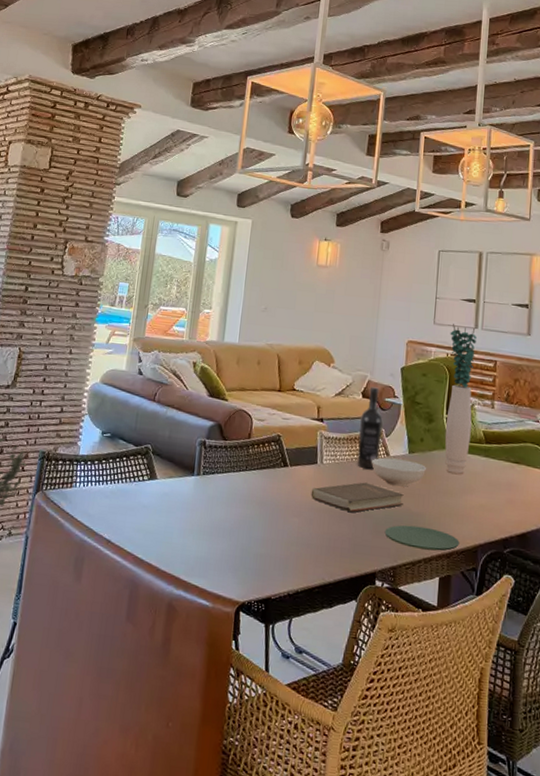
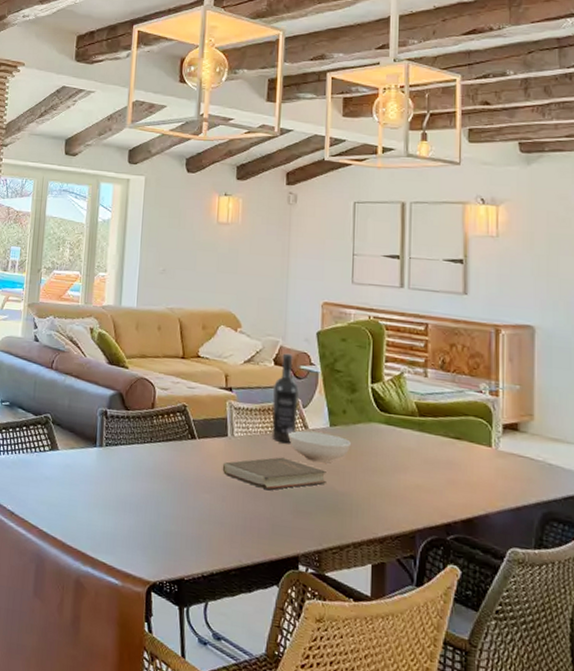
plate: present [384,525,460,551] -> none [306,505,394,535]
vase: present [445,324,476,475] -> none [370,283,403,452]

